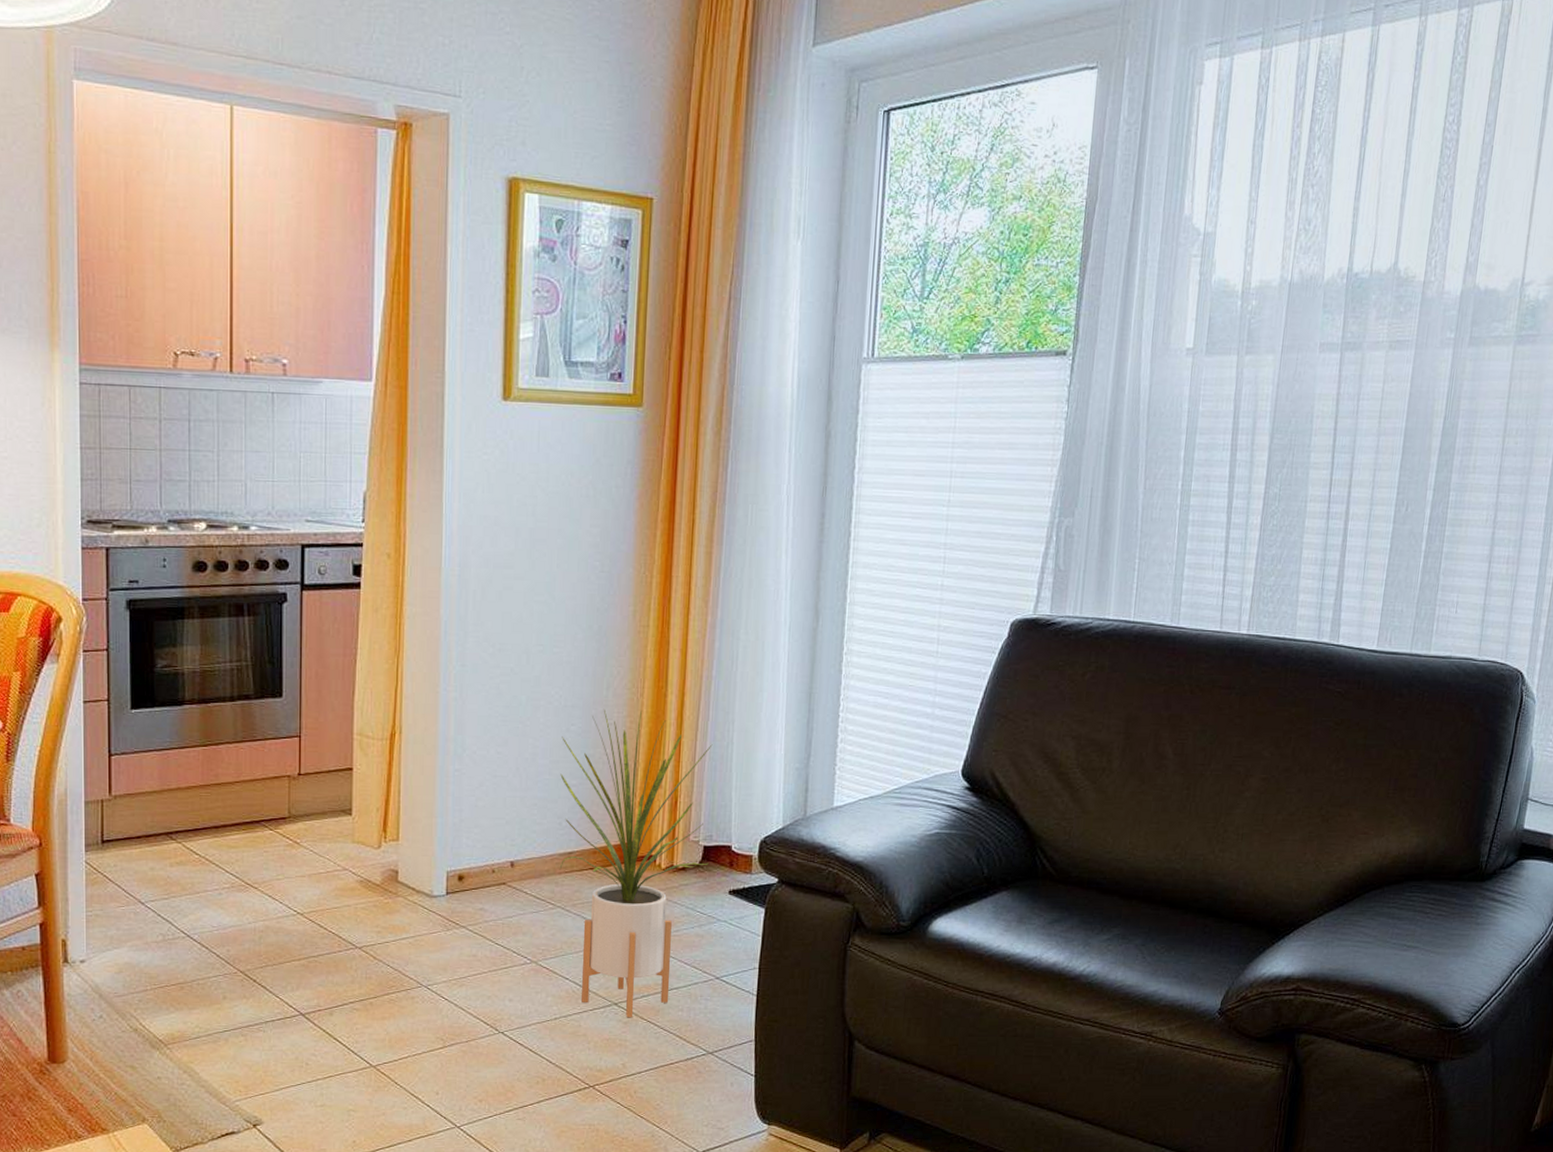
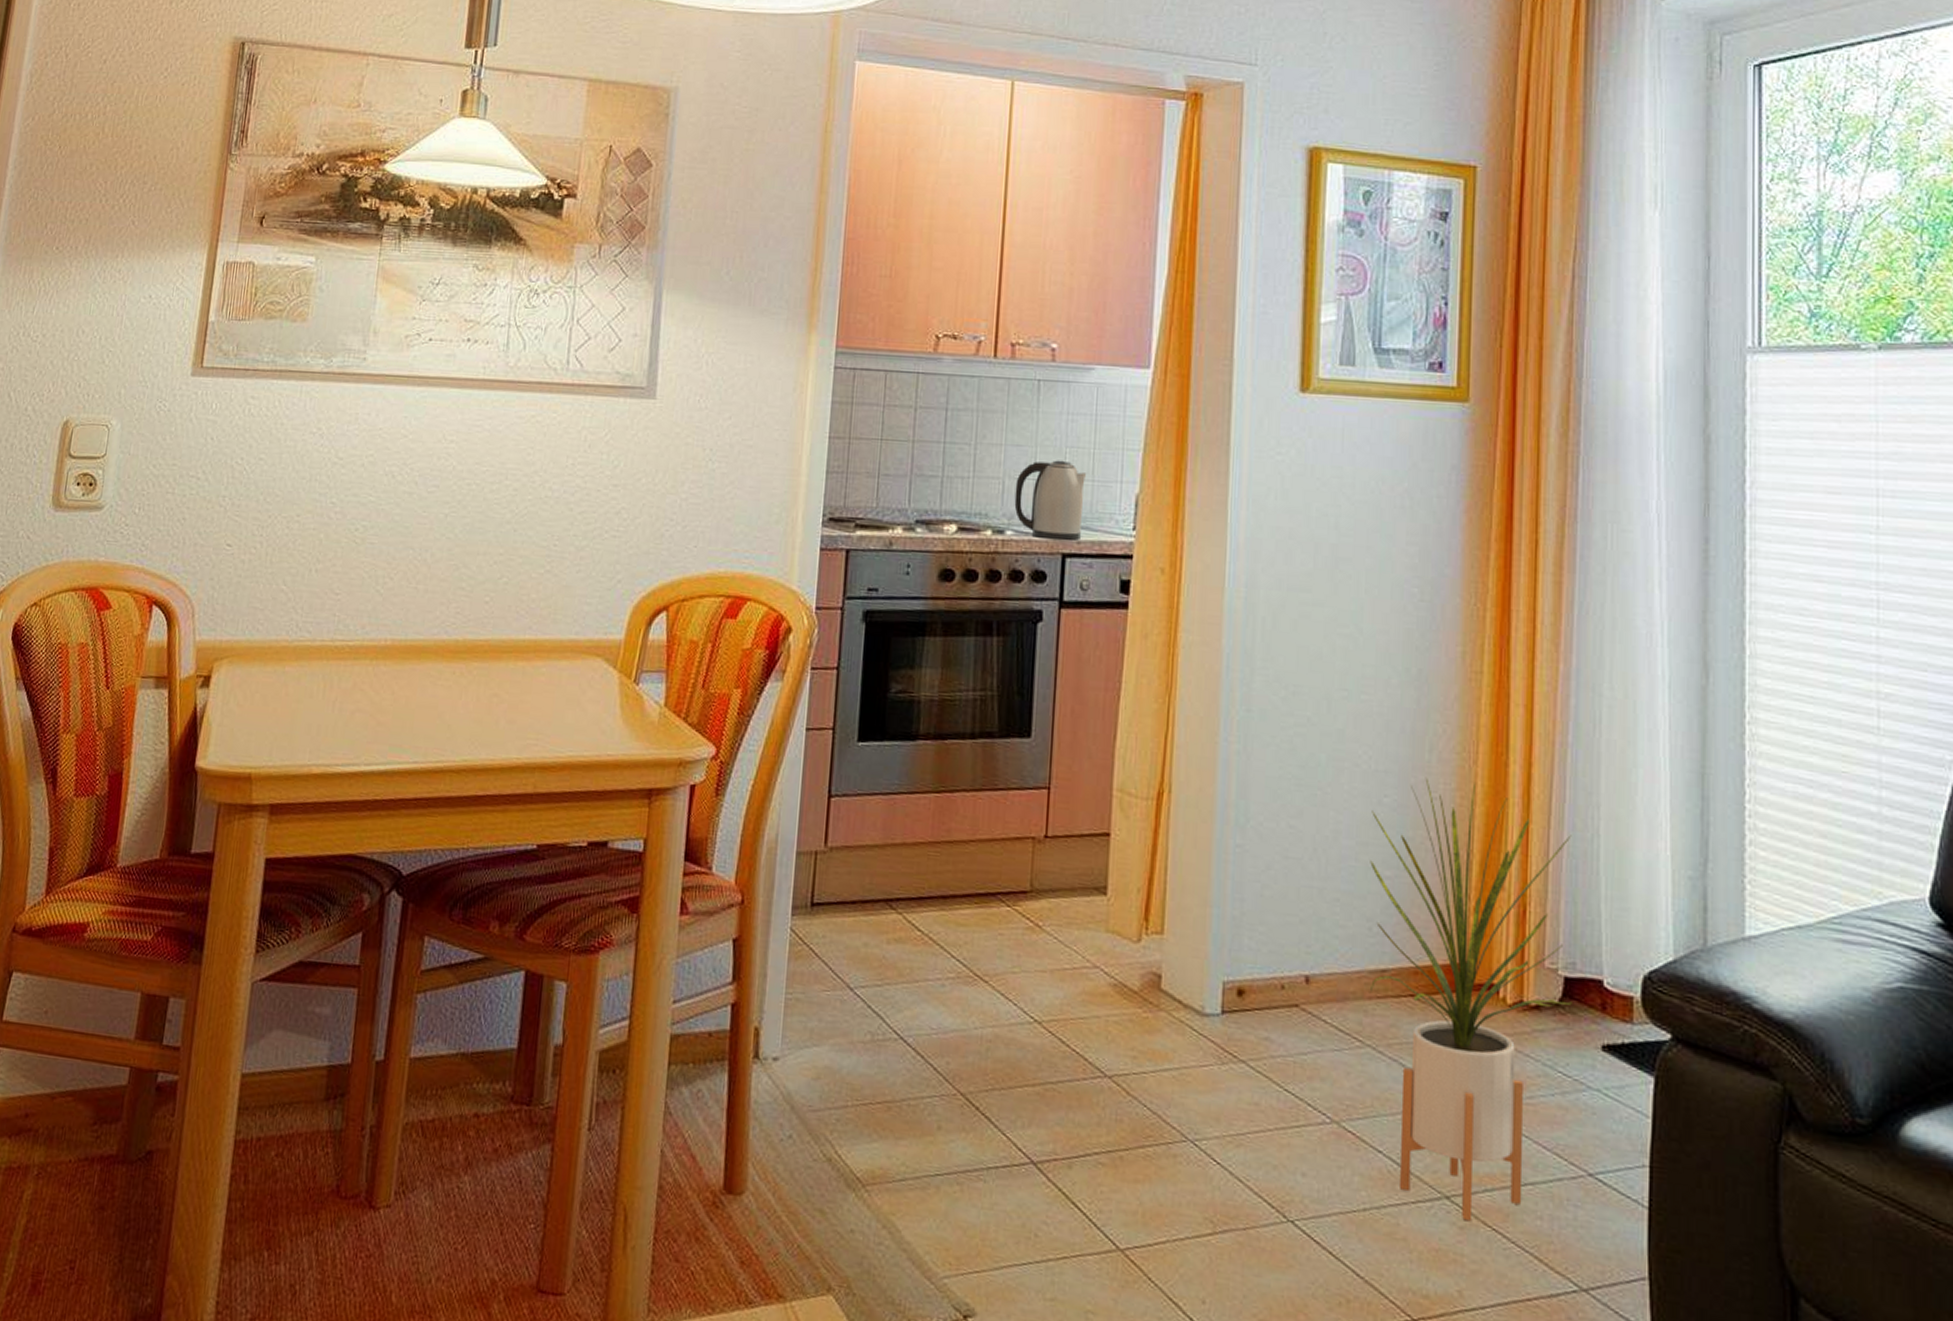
kettle: none [256,463,319,534] -> present [1014,460,1086,542]

